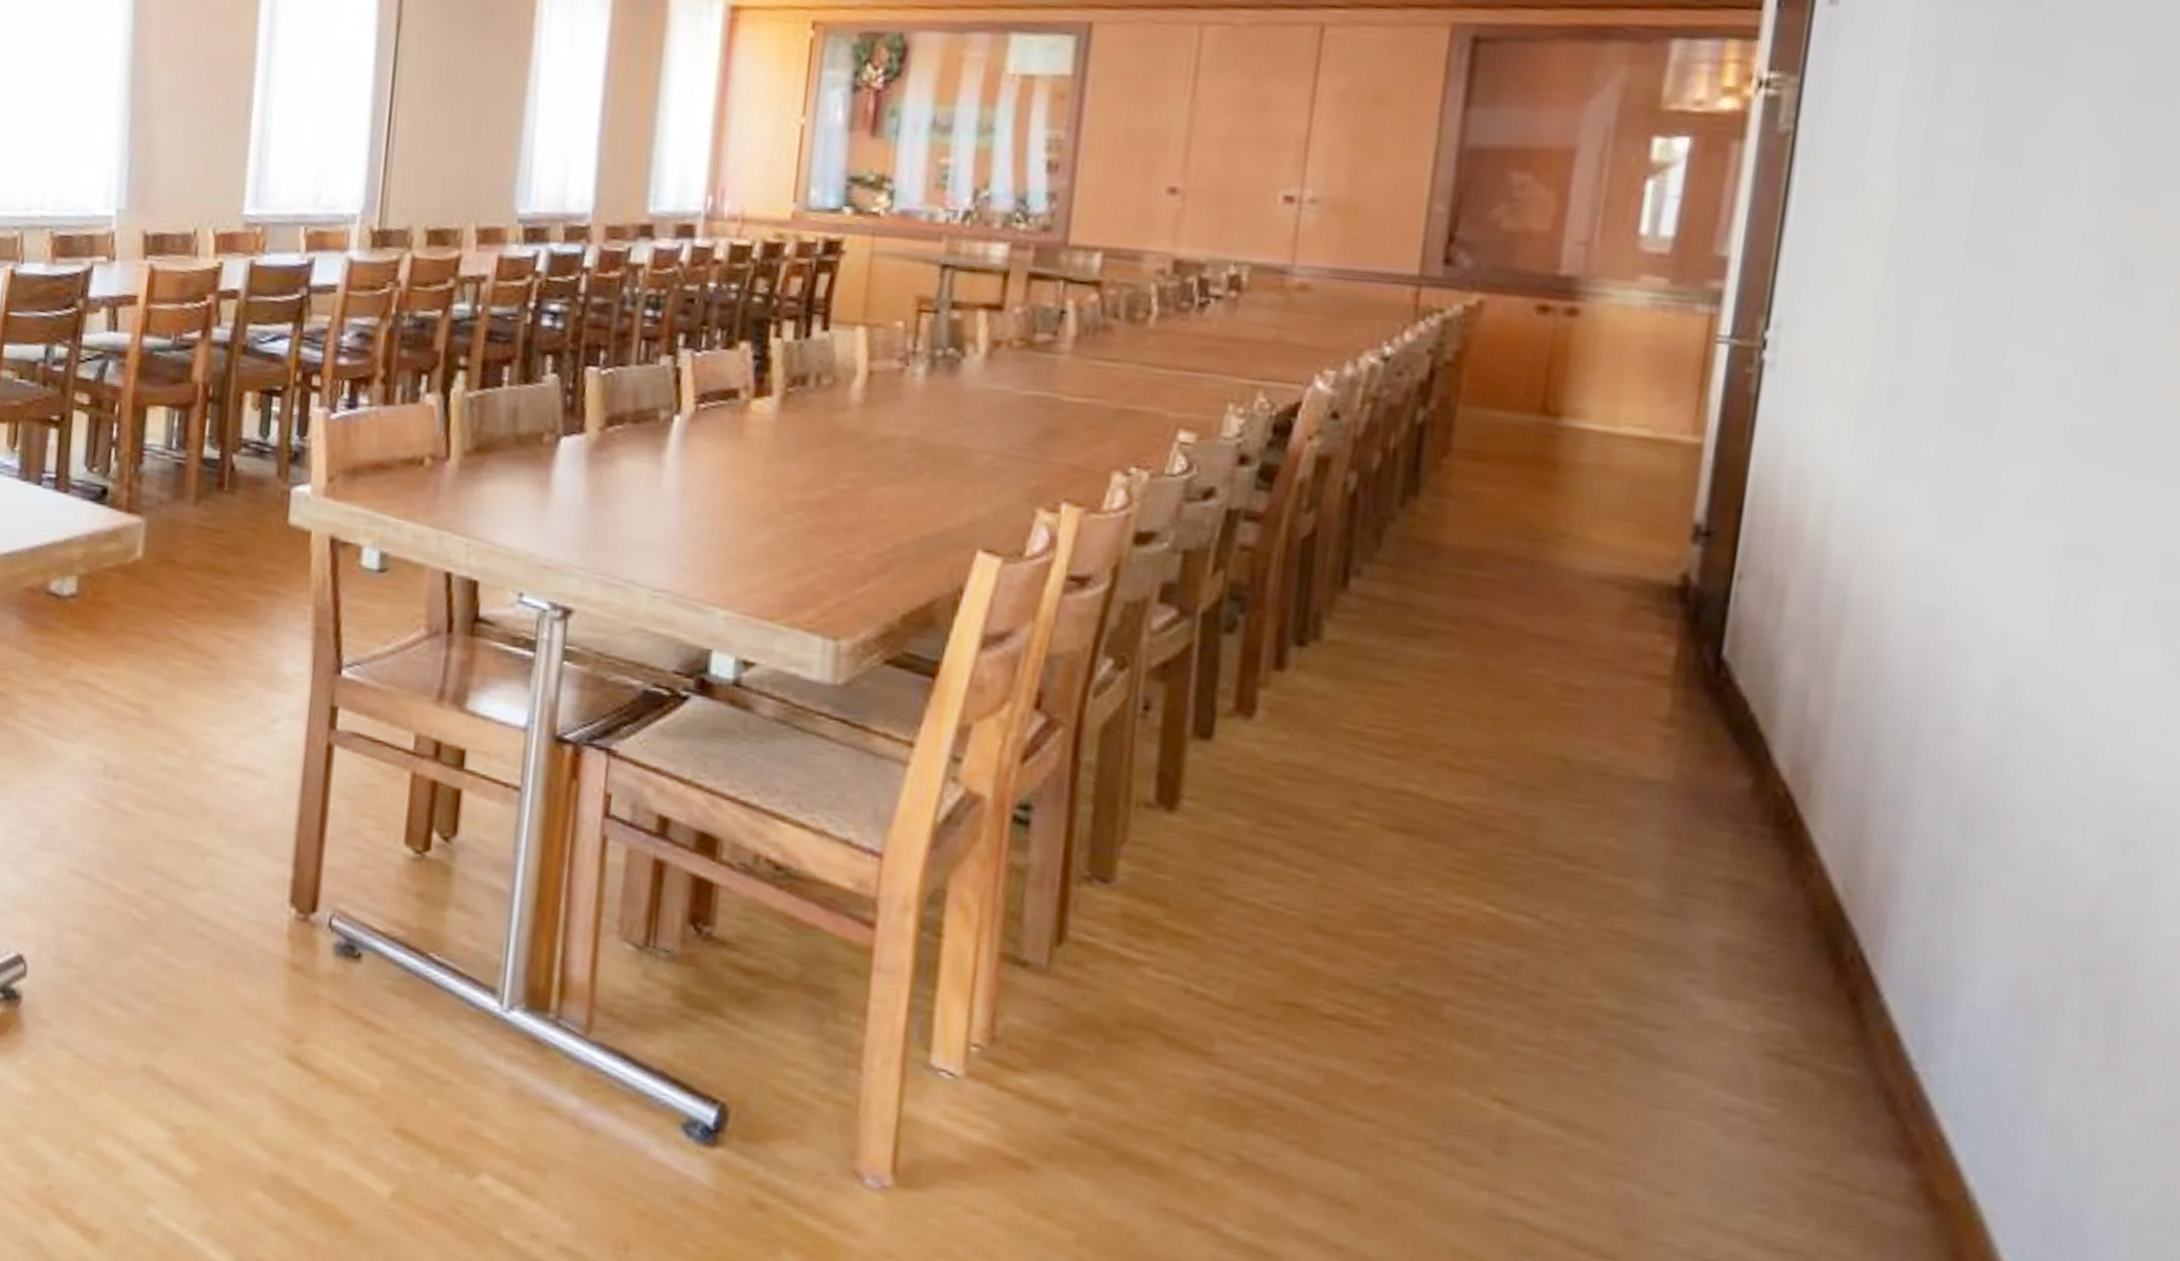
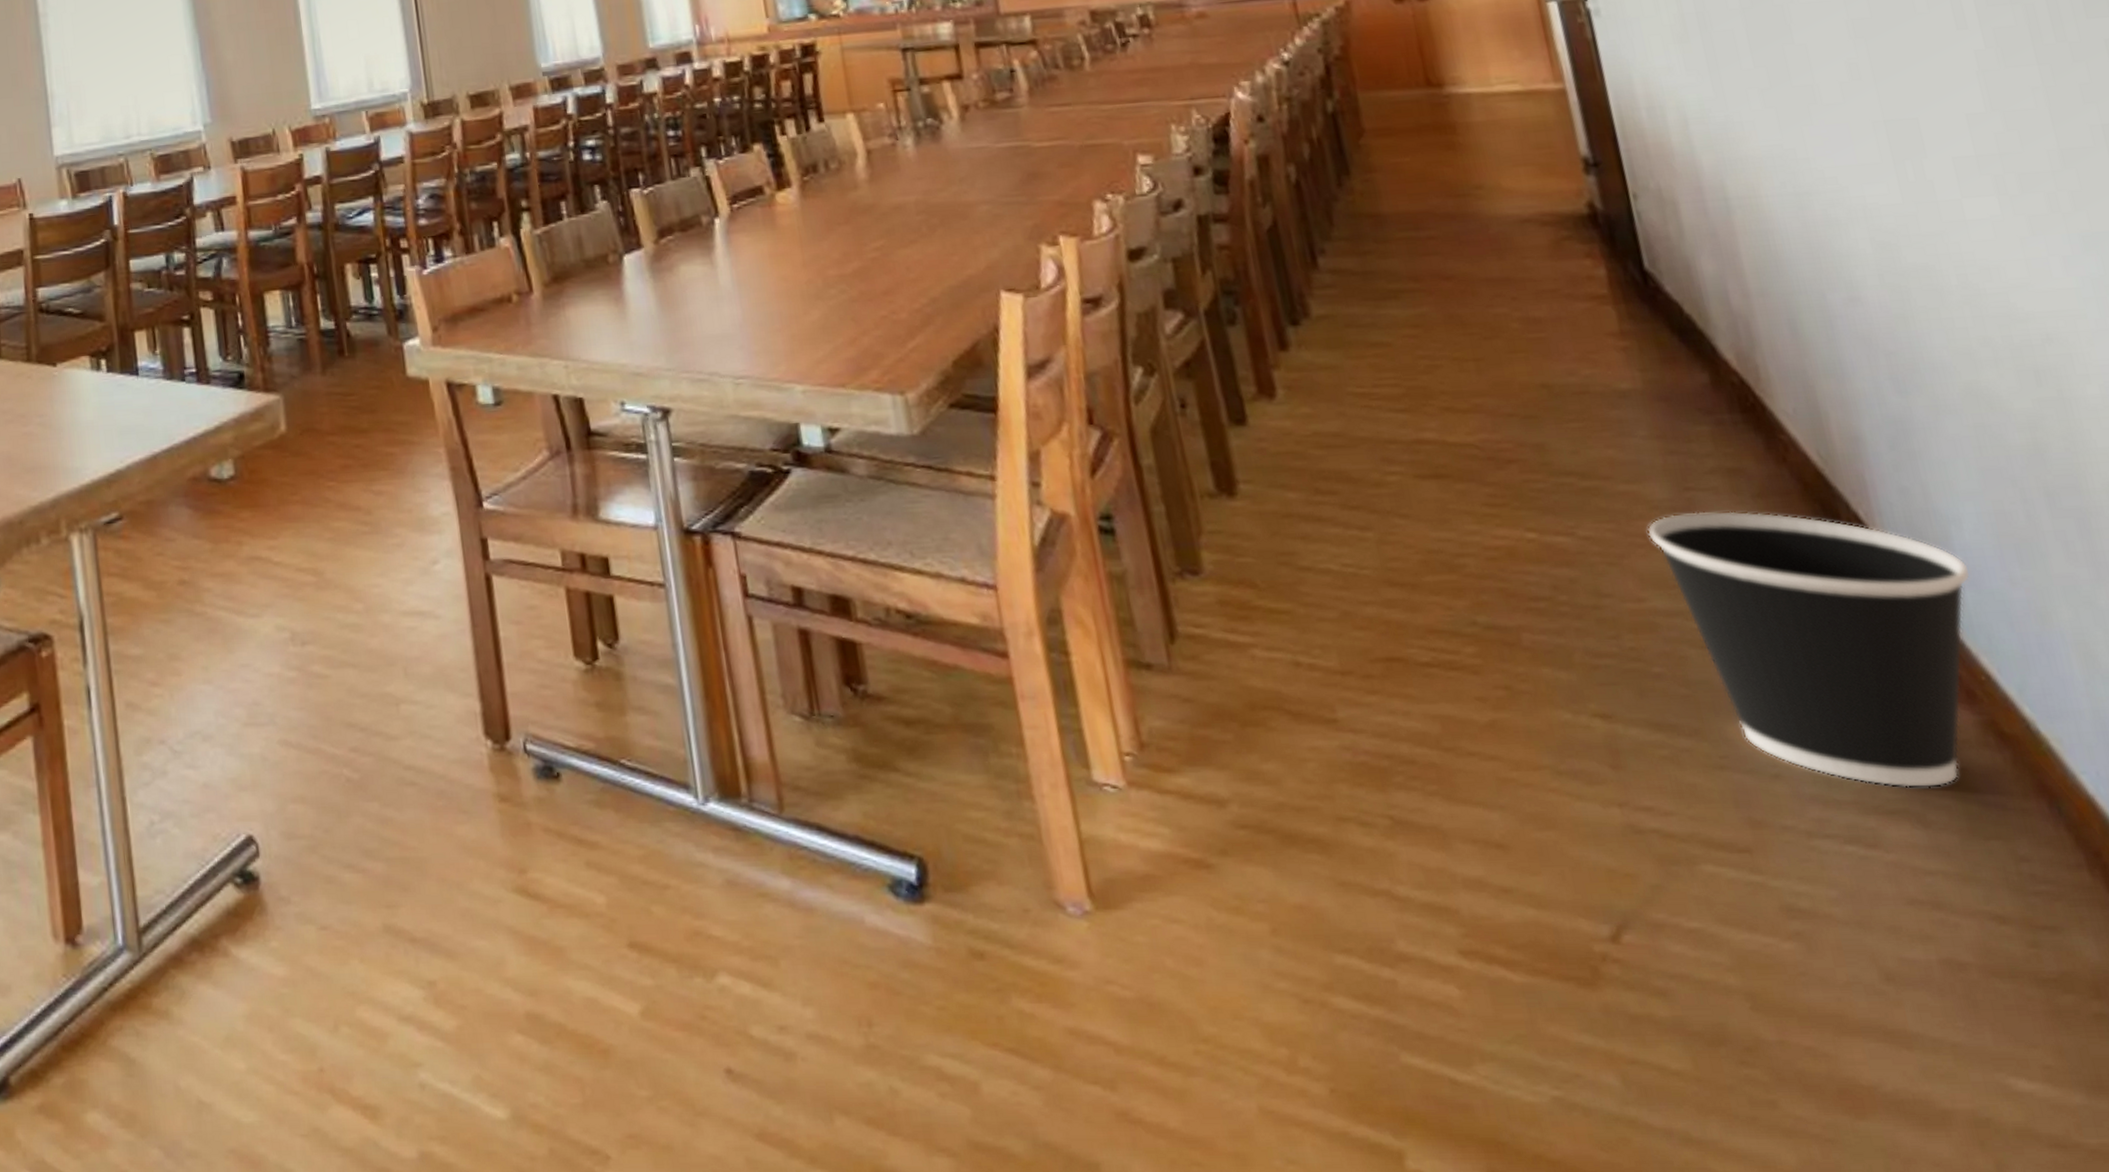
wastebasket: none [1621,916,1967,1236] -> present [1647,510,1970,789]

